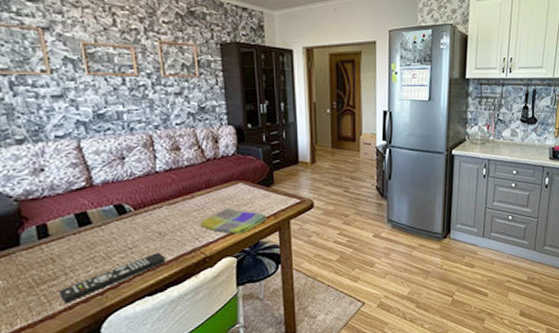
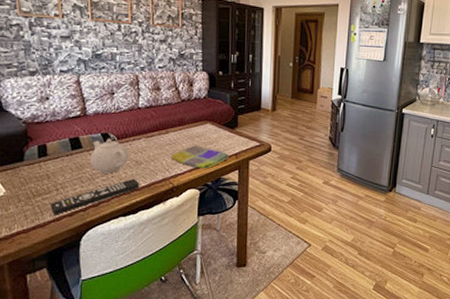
teapot: none [103,209,150,250] -> present [90,138,129,174]

